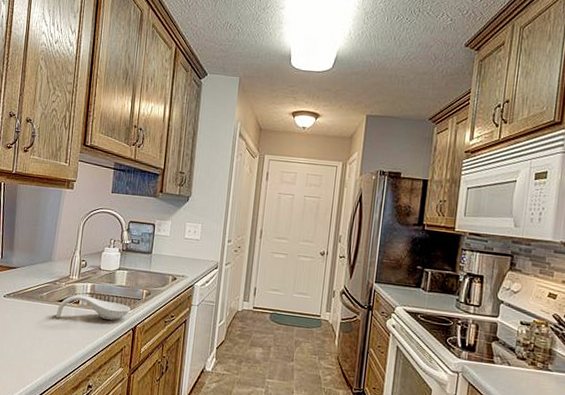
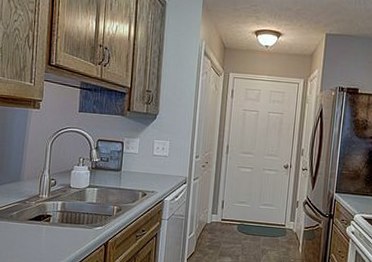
spoon rest: present [55,294,131,320] -> none [26,212,102,237]

